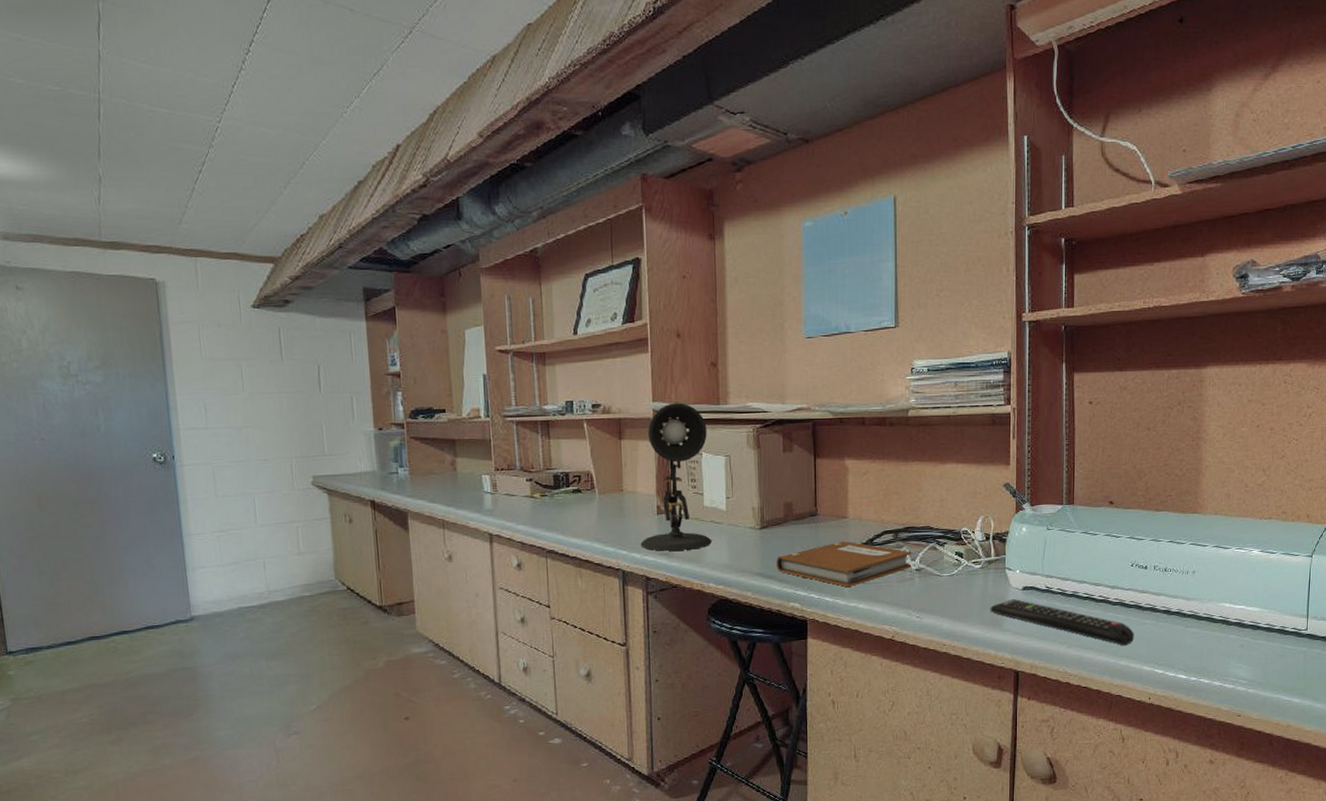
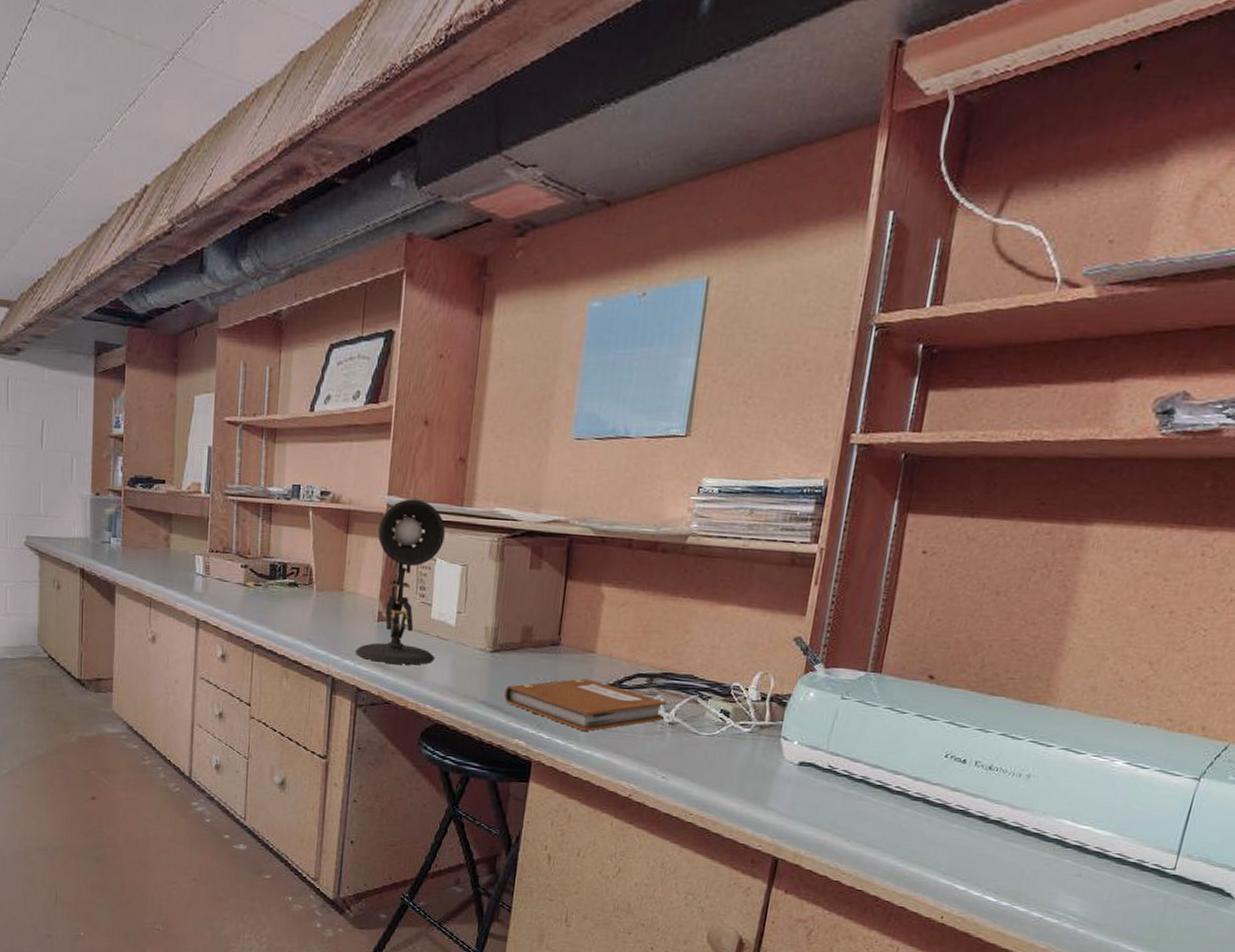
remote control: present [990,598,1135,646] -> none [753,773,936,851]

